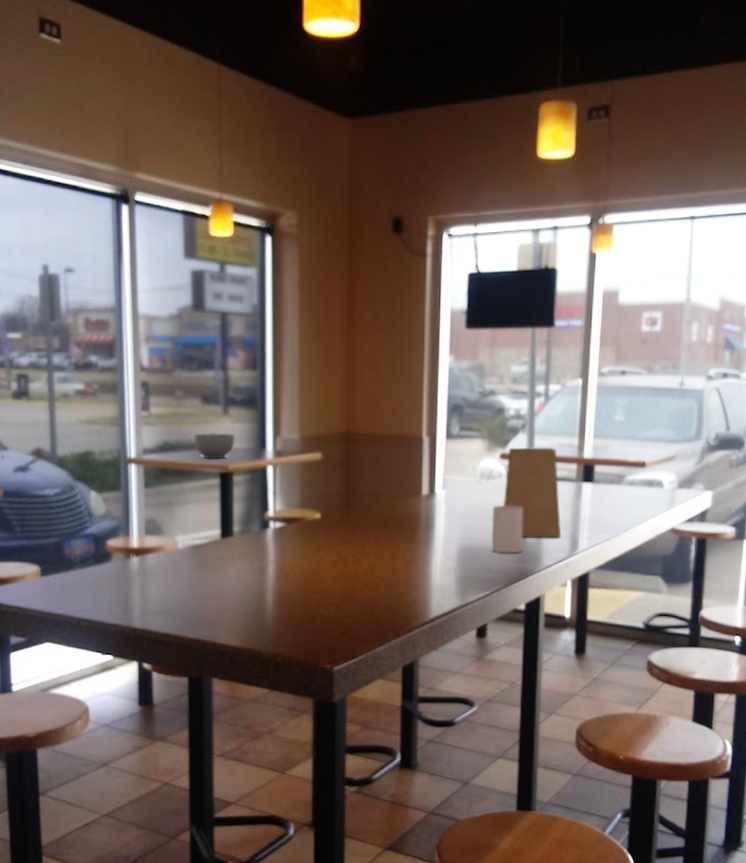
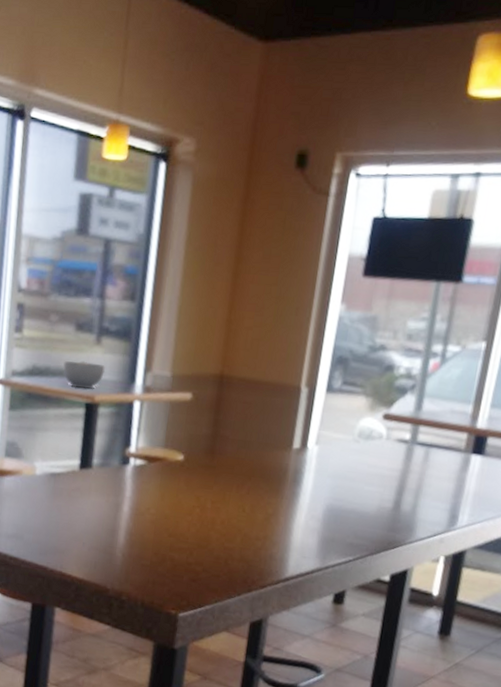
cup: present [491,505,523,554] -> none [361,468,402,521]
paper bag: present [502,447,562,538] -> none [379,408,447,510]

